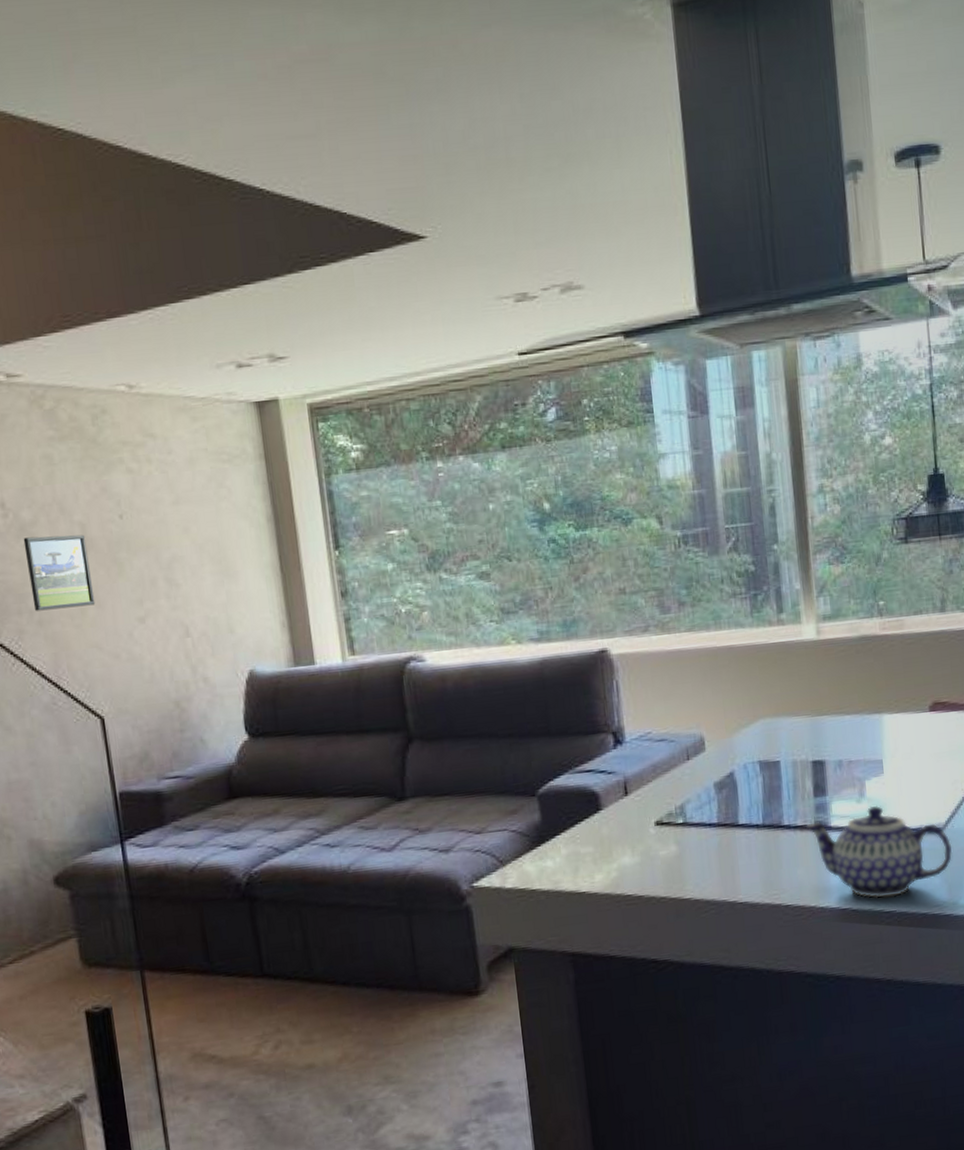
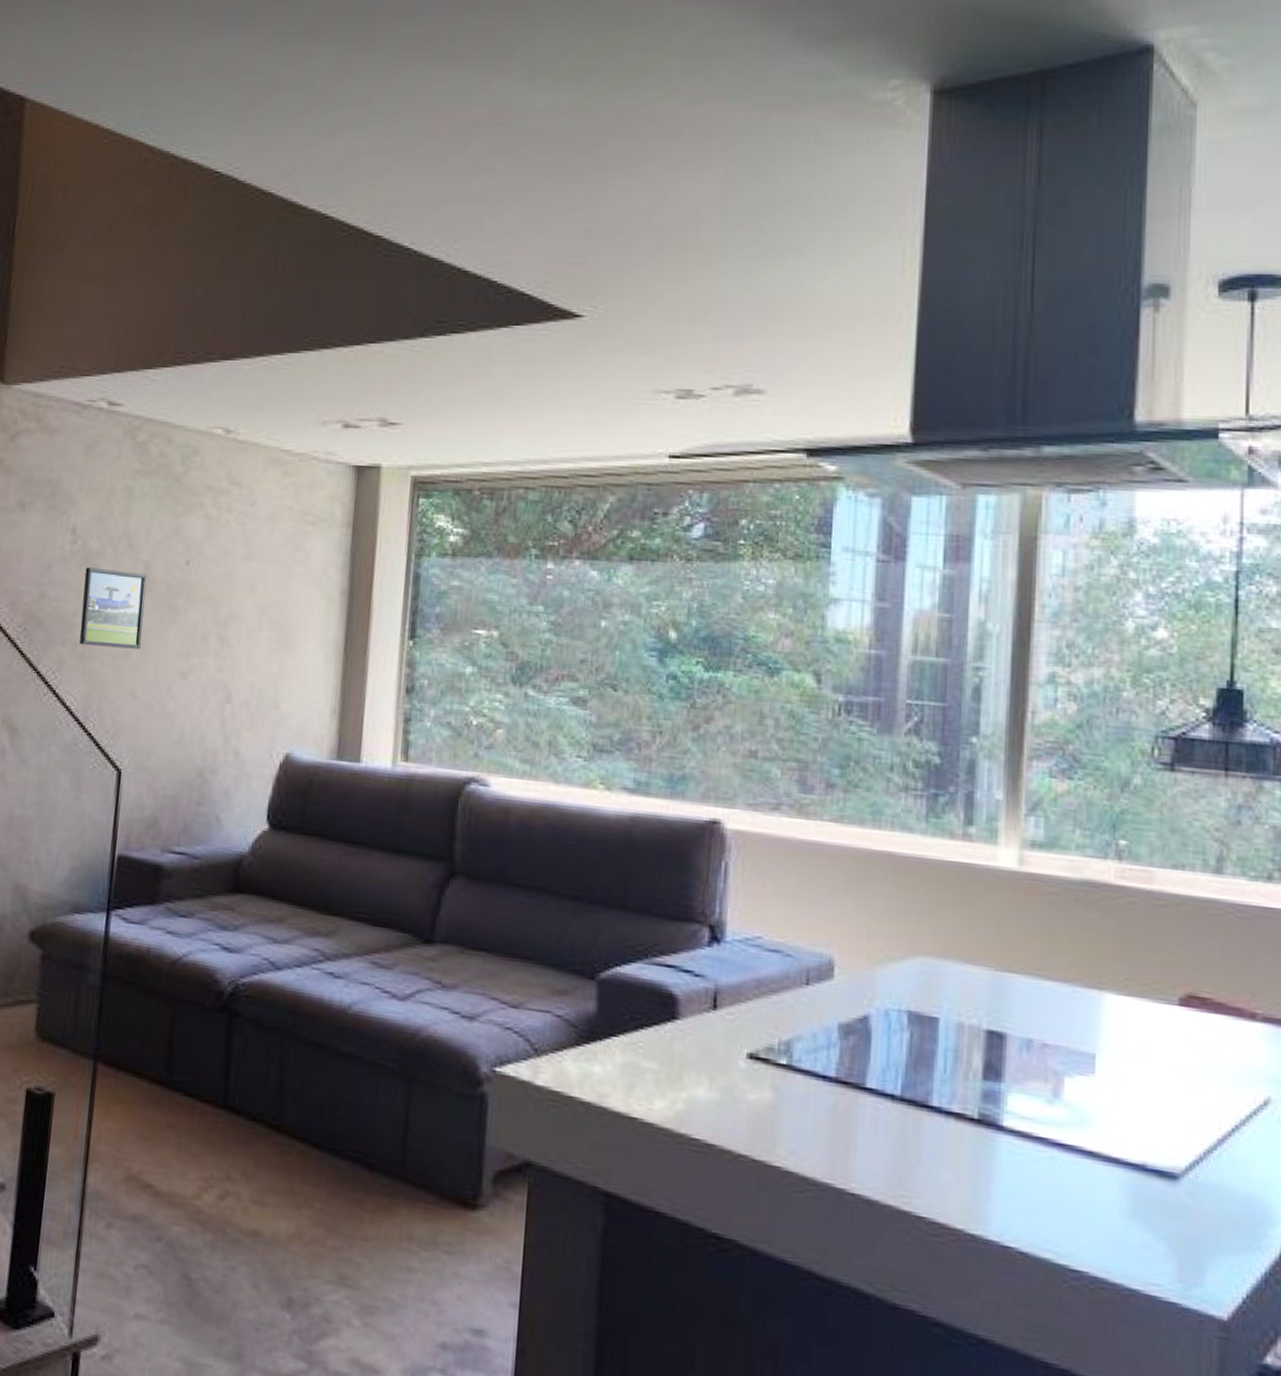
teapot: present [805,805,953,898] -> none [963,1112,1192,1253]

